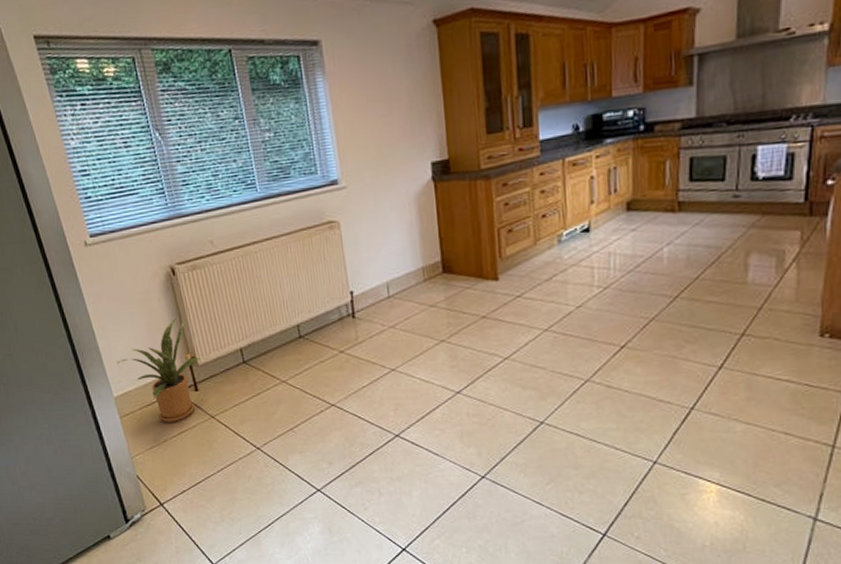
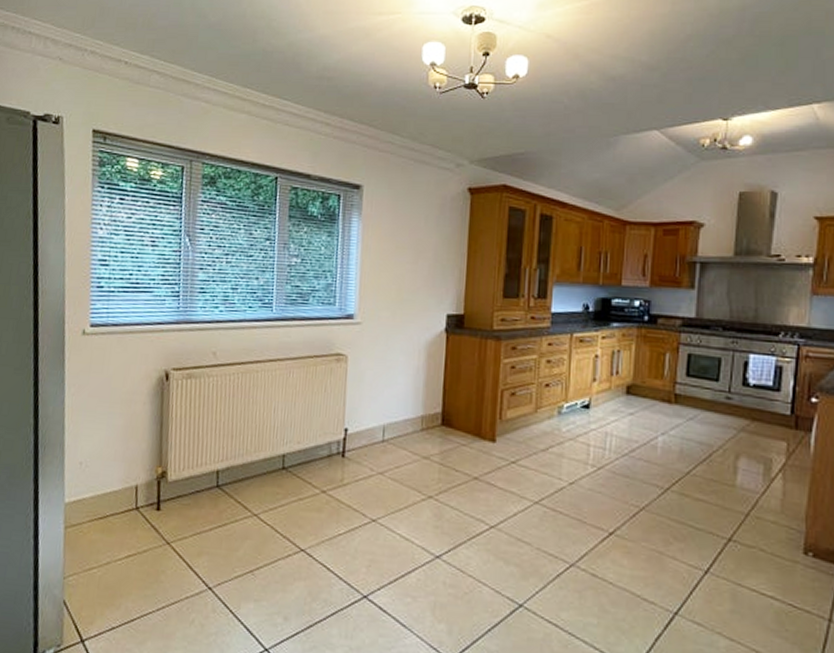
house plant: present [116,318,200,422] -> none [78,426,172,543]

